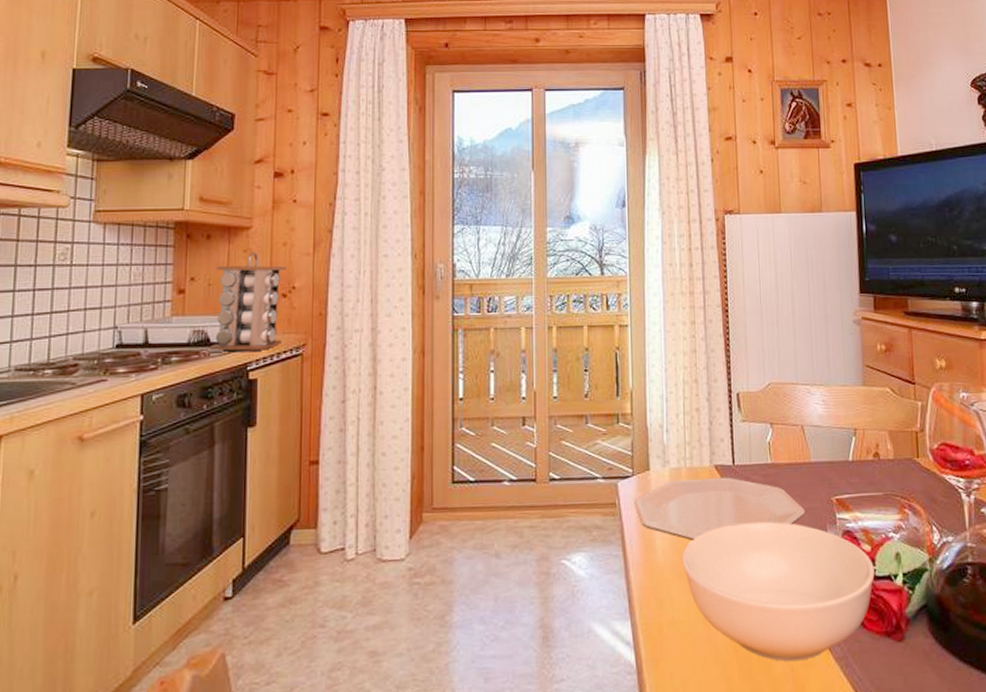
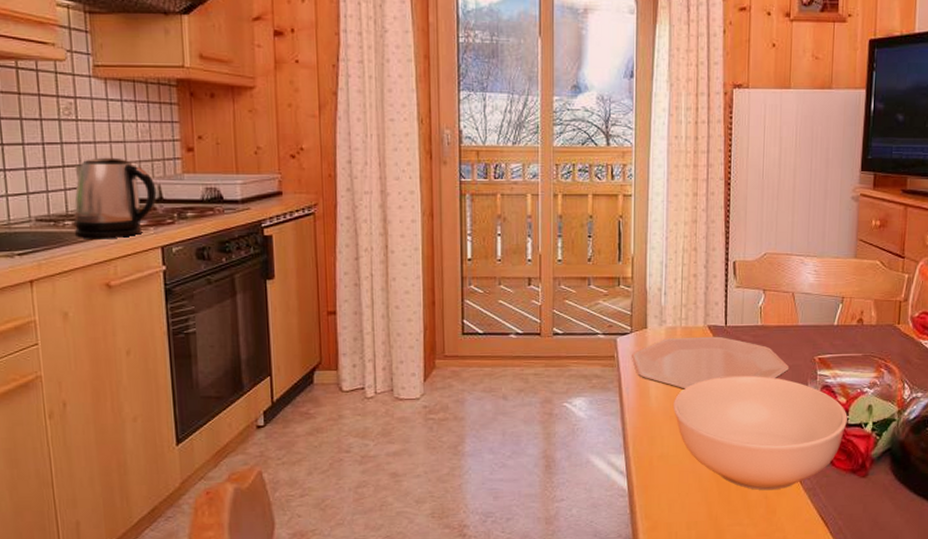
kettle: none [52,302,143,388] -> present [74,157,157,239]
spice rack: present [210,251,286,353] -> none [222,112,293,210]

